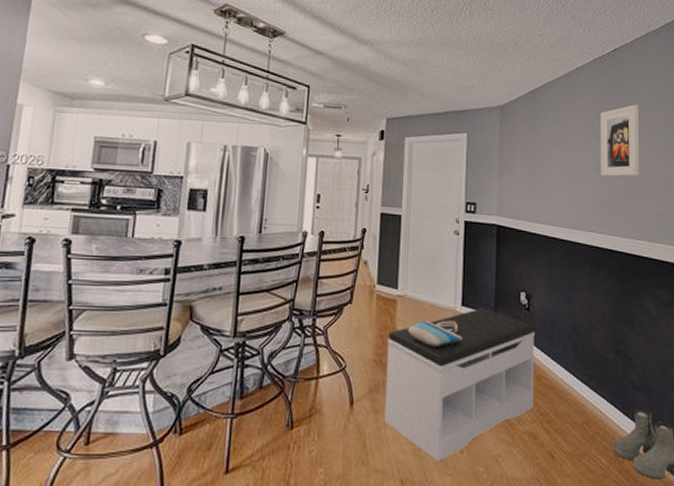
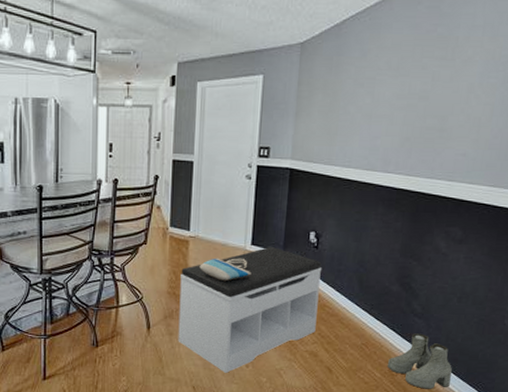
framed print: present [600,105,640,177] -> none [405,34,458,115]

